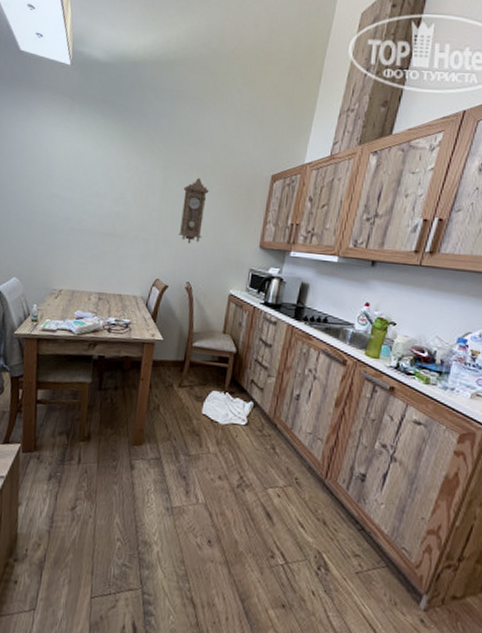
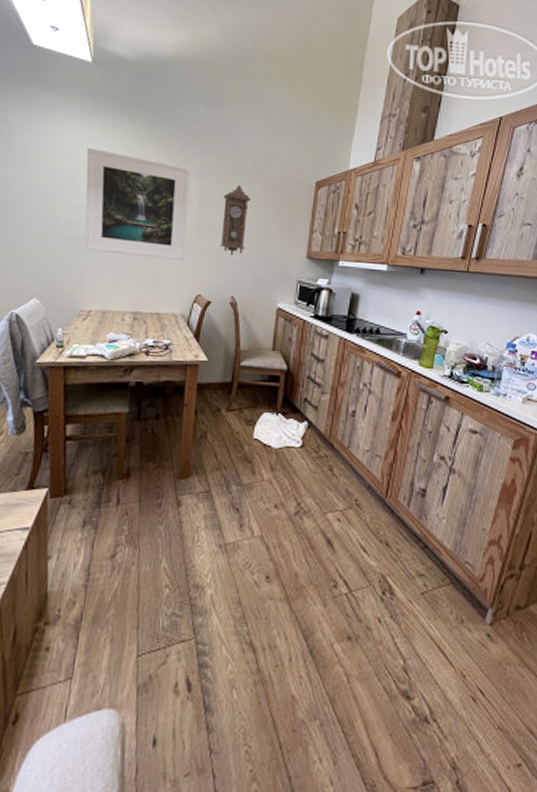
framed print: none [59,142,154,247] -> present [85,147,190,260]

